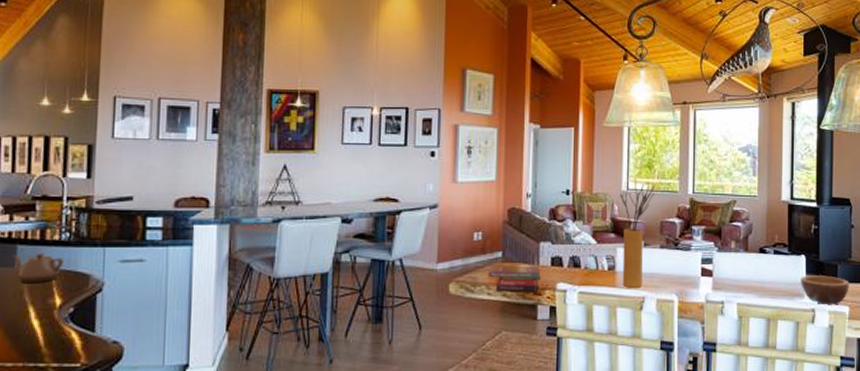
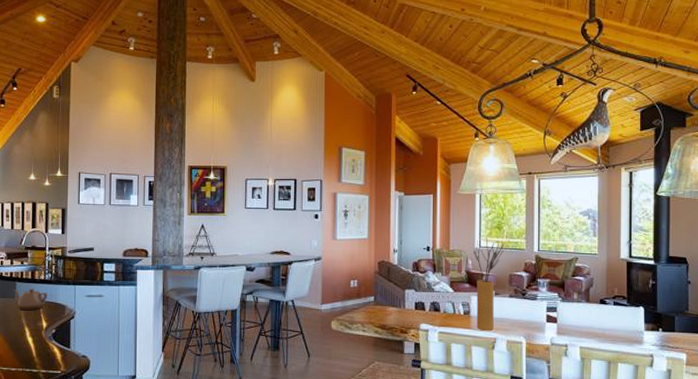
books: present [487,266,541,292] -> none [362,308,407,330]
bowl: present [801,275,850,304] -> none [639,325,687,351]

